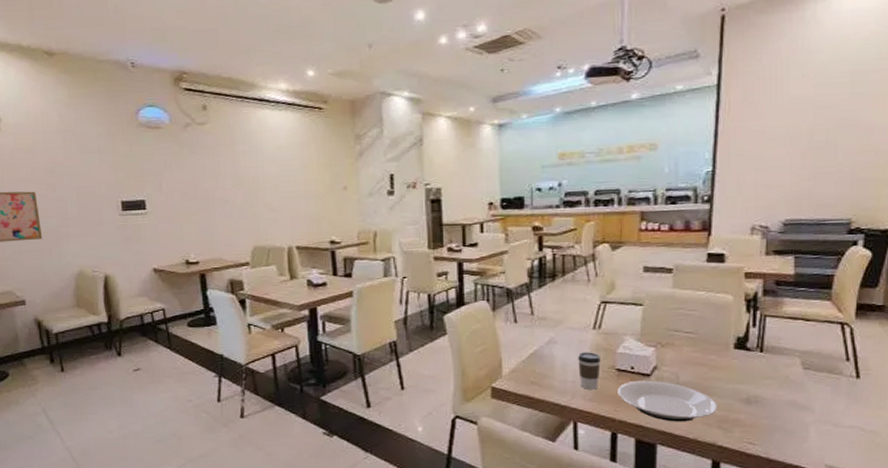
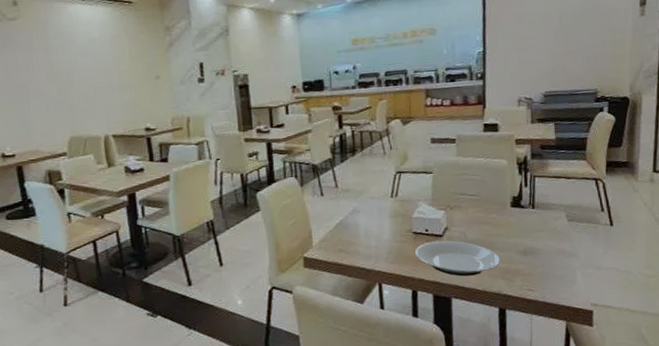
coffee cup: present [578,352,601,389] -> none [379,218,399,253]

